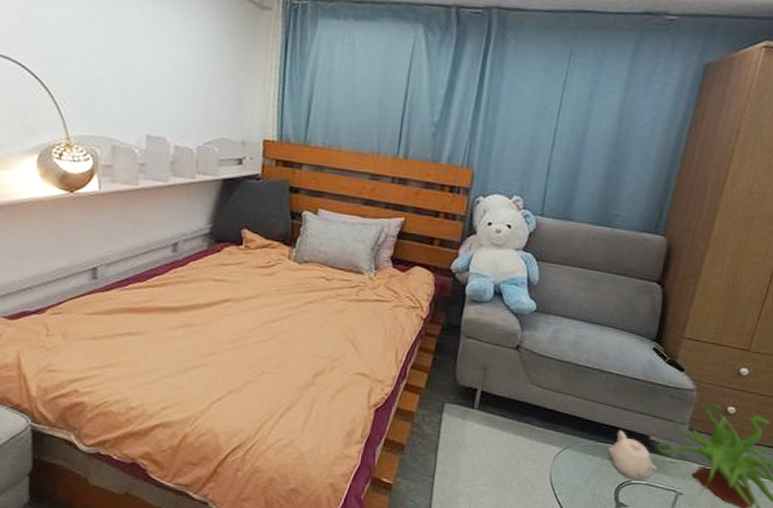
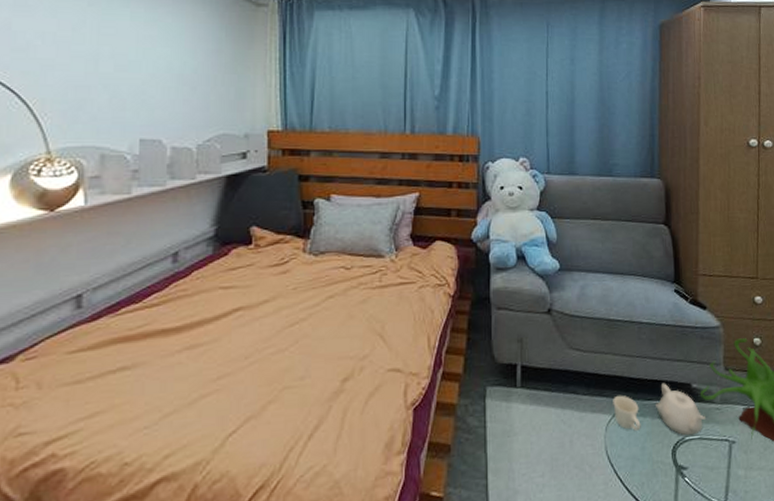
mug: none [565,432,591,467] -> present [613,395,641,432]

